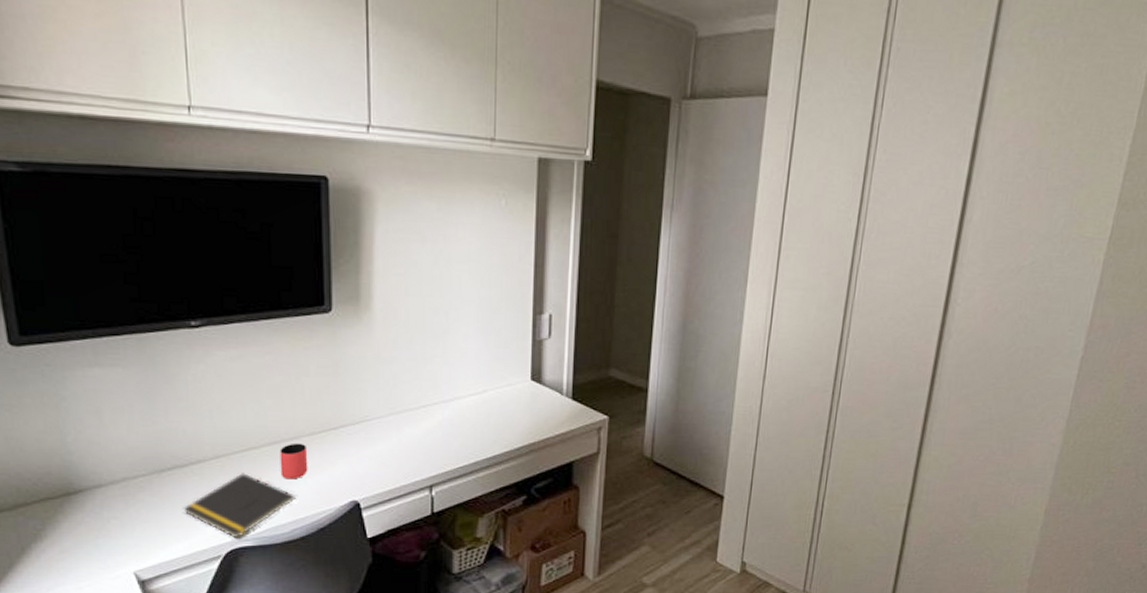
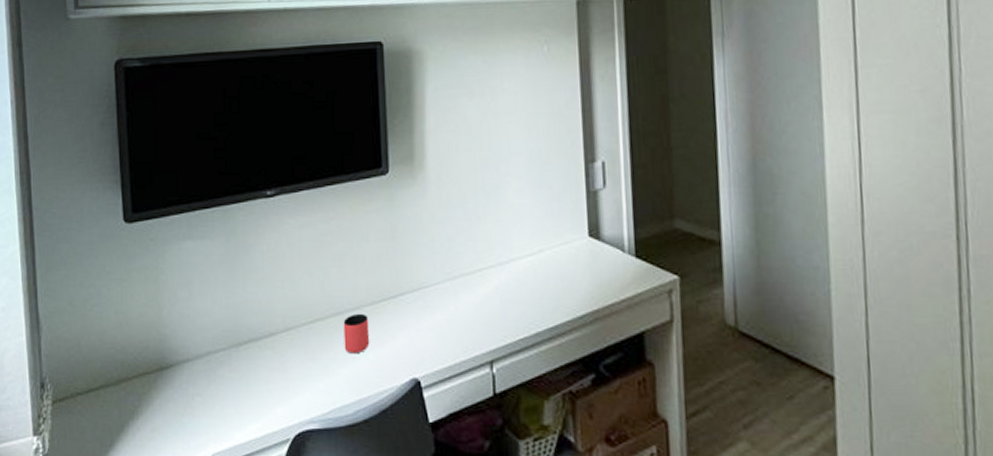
notepad: present [183,473,297,539] -> none [256,347,360,420]

